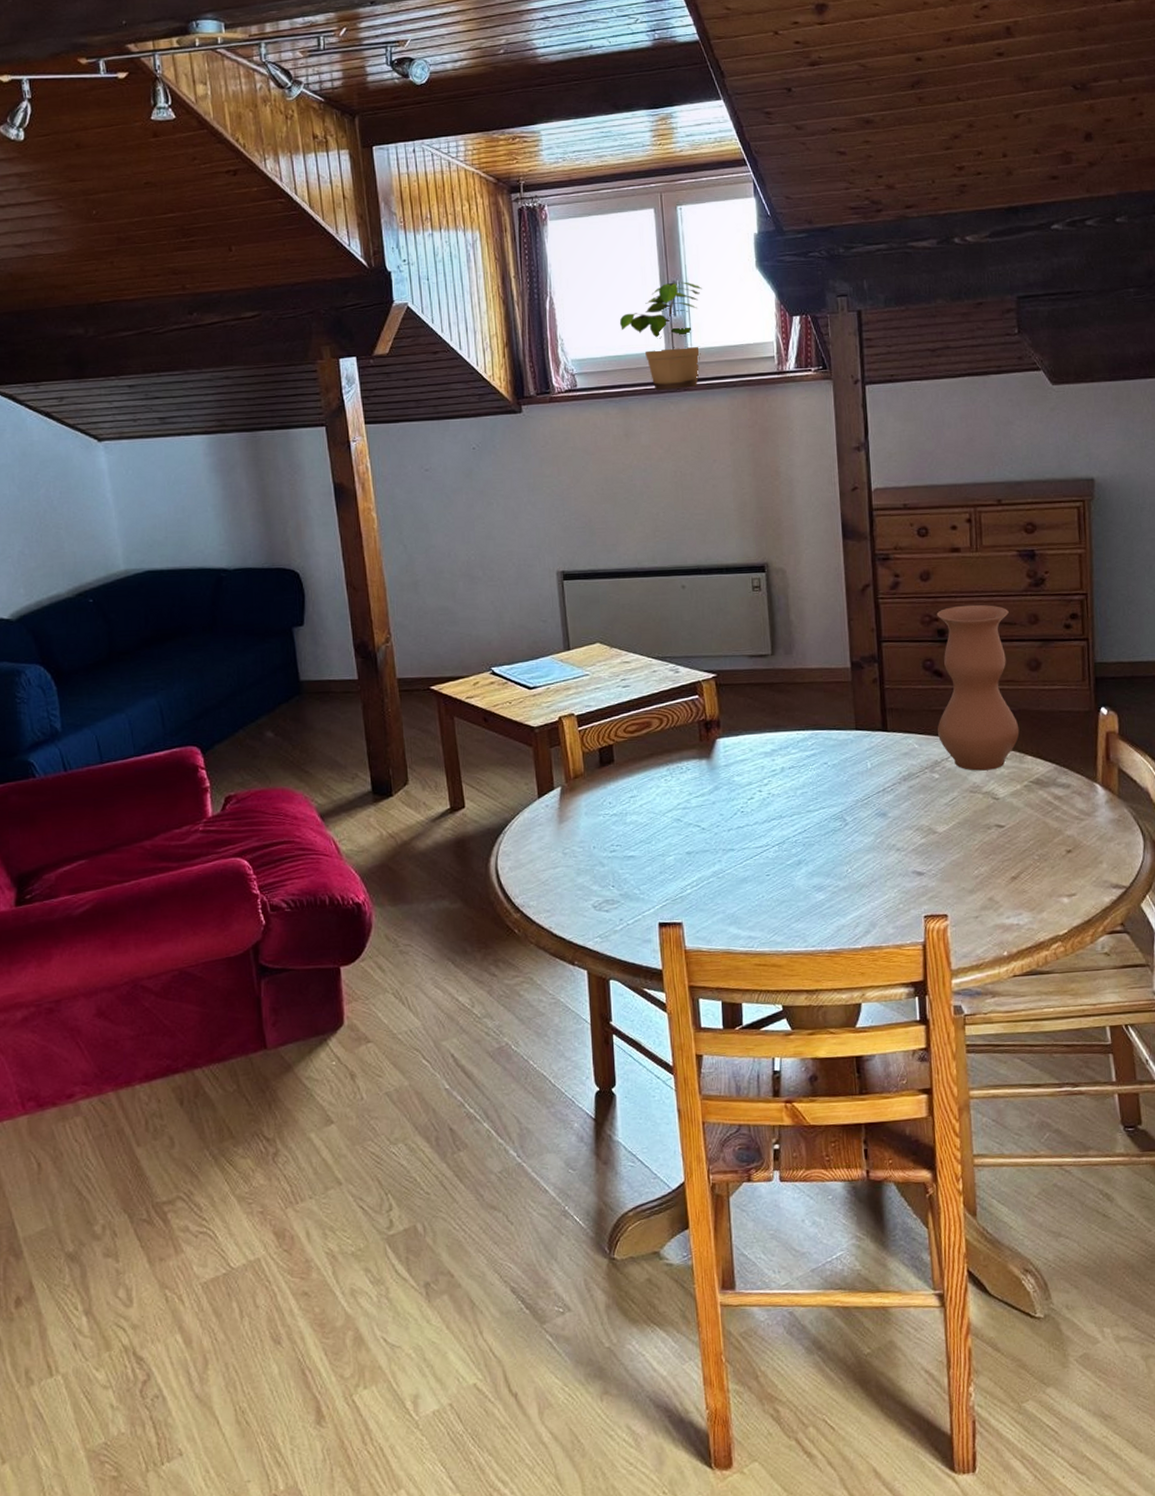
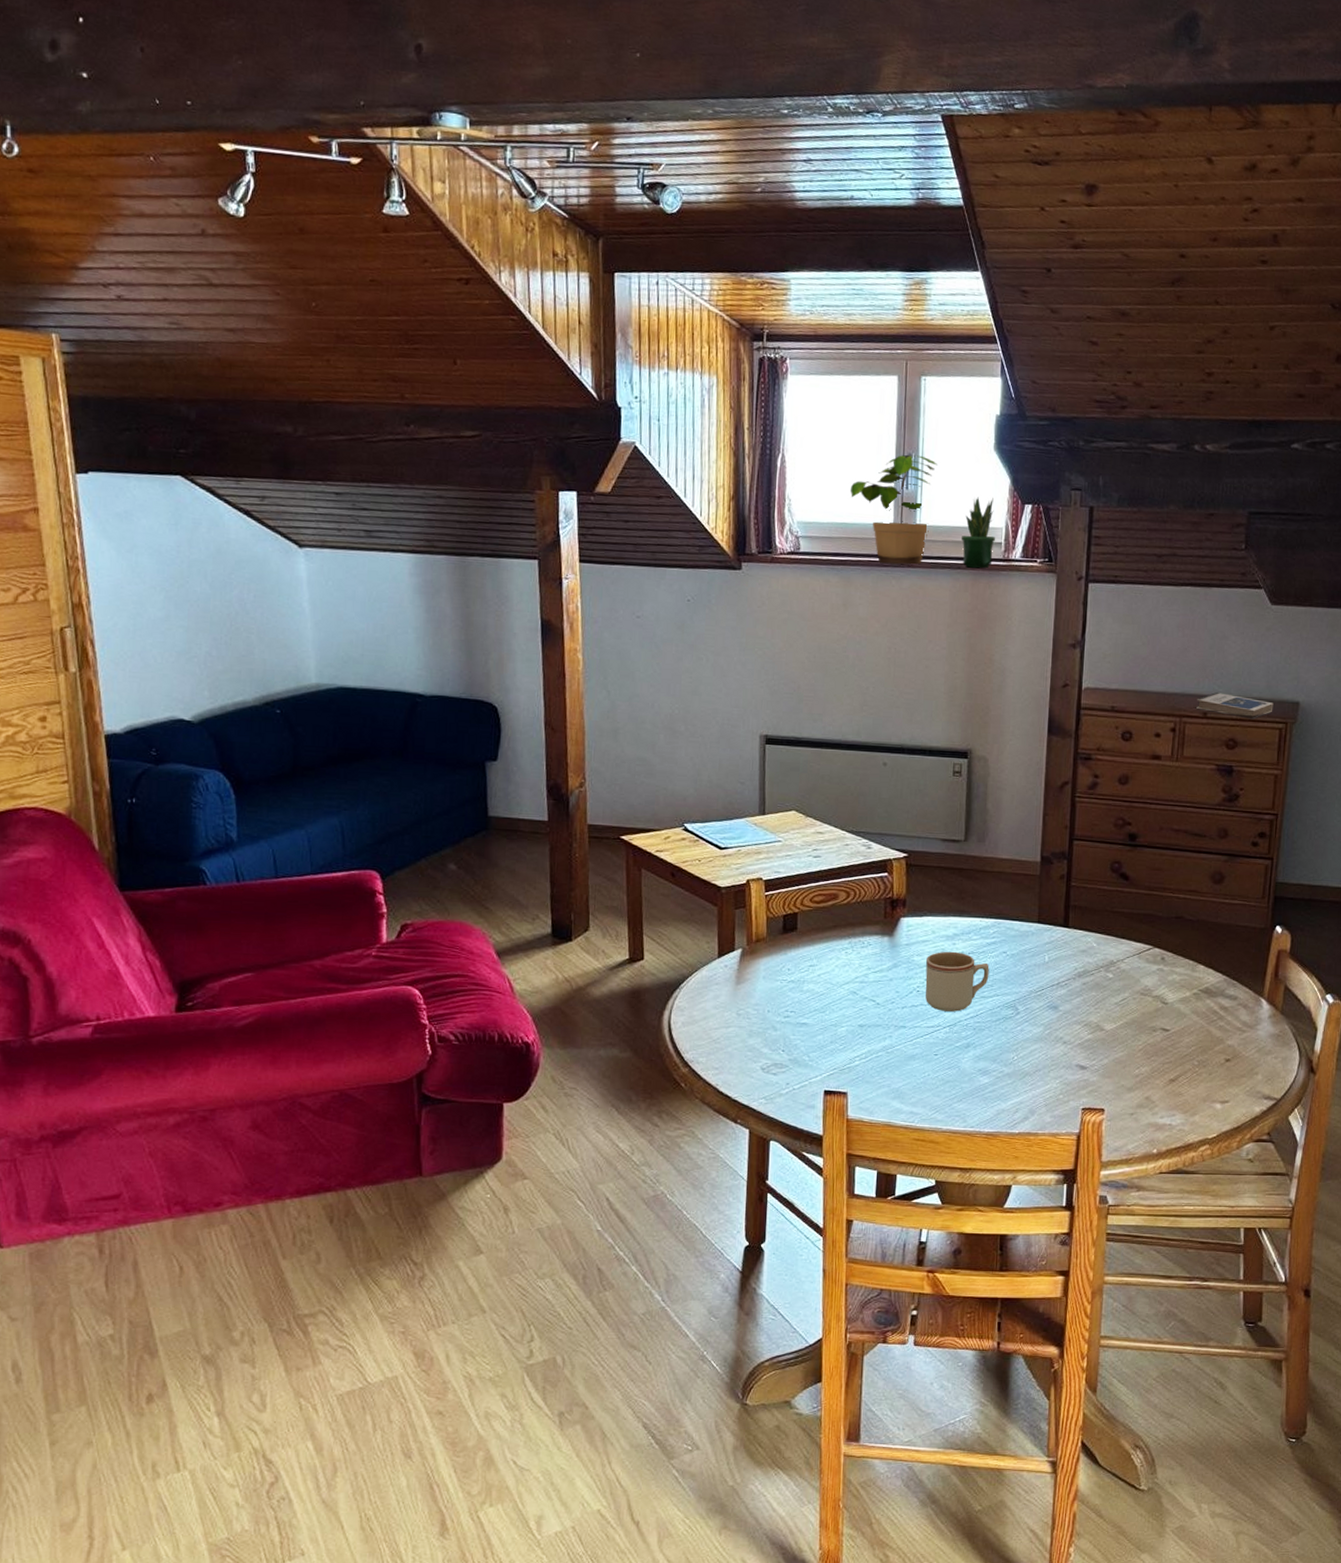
planter: none [734,314,767,384] -> present [962,497,995,569]
mug: none [747,767,813,830] -> present [925,951,990,1012]
vase: present [936,604,1020,771] -> none [1117,812,1200,975]
hardback book: none [988,478,1069,501] -> present [1195,693,1274,720]

